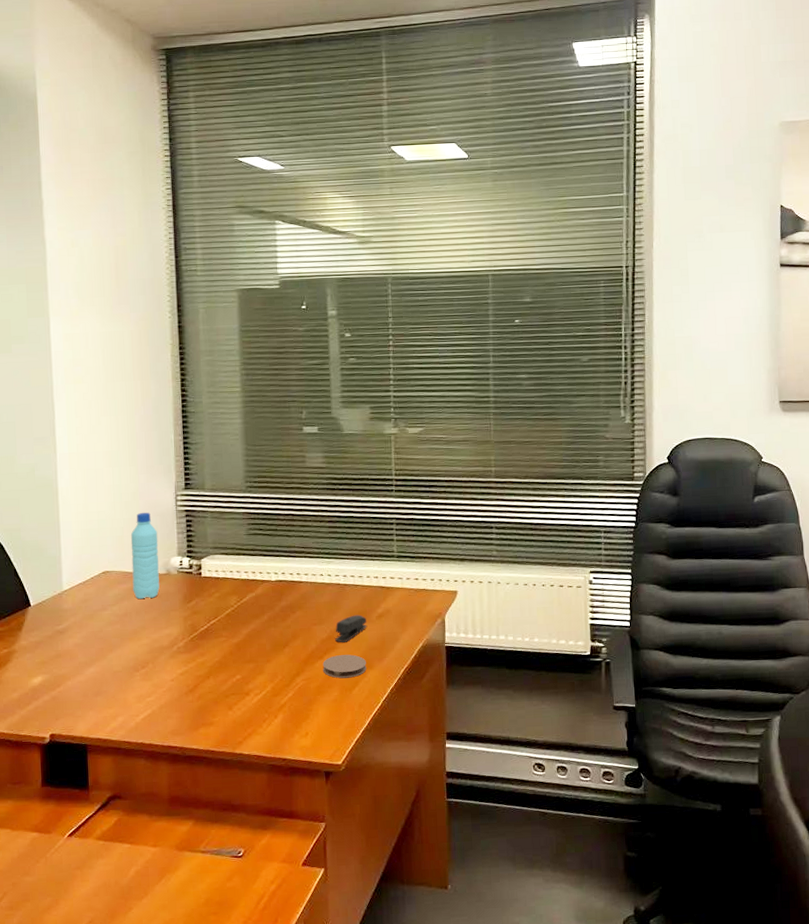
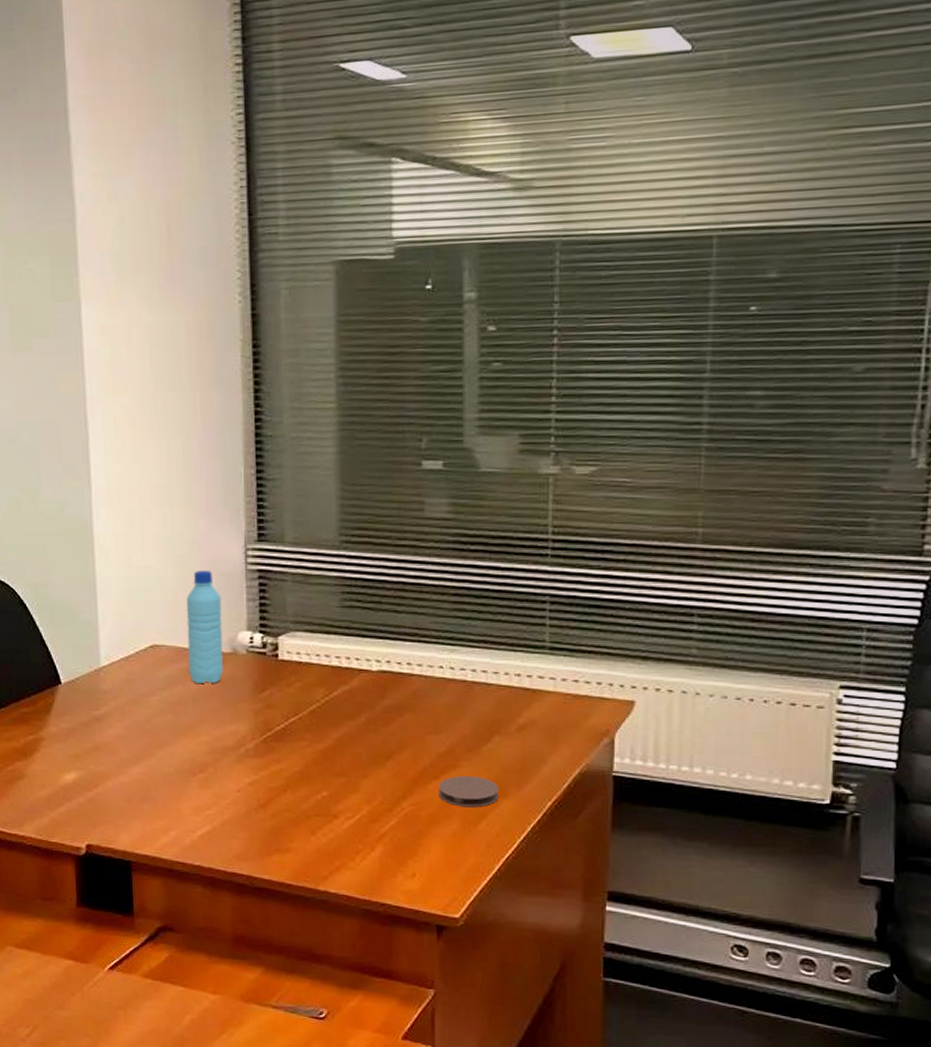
stapler: present [335,615,368,643] -> none [457,724,503,761]

